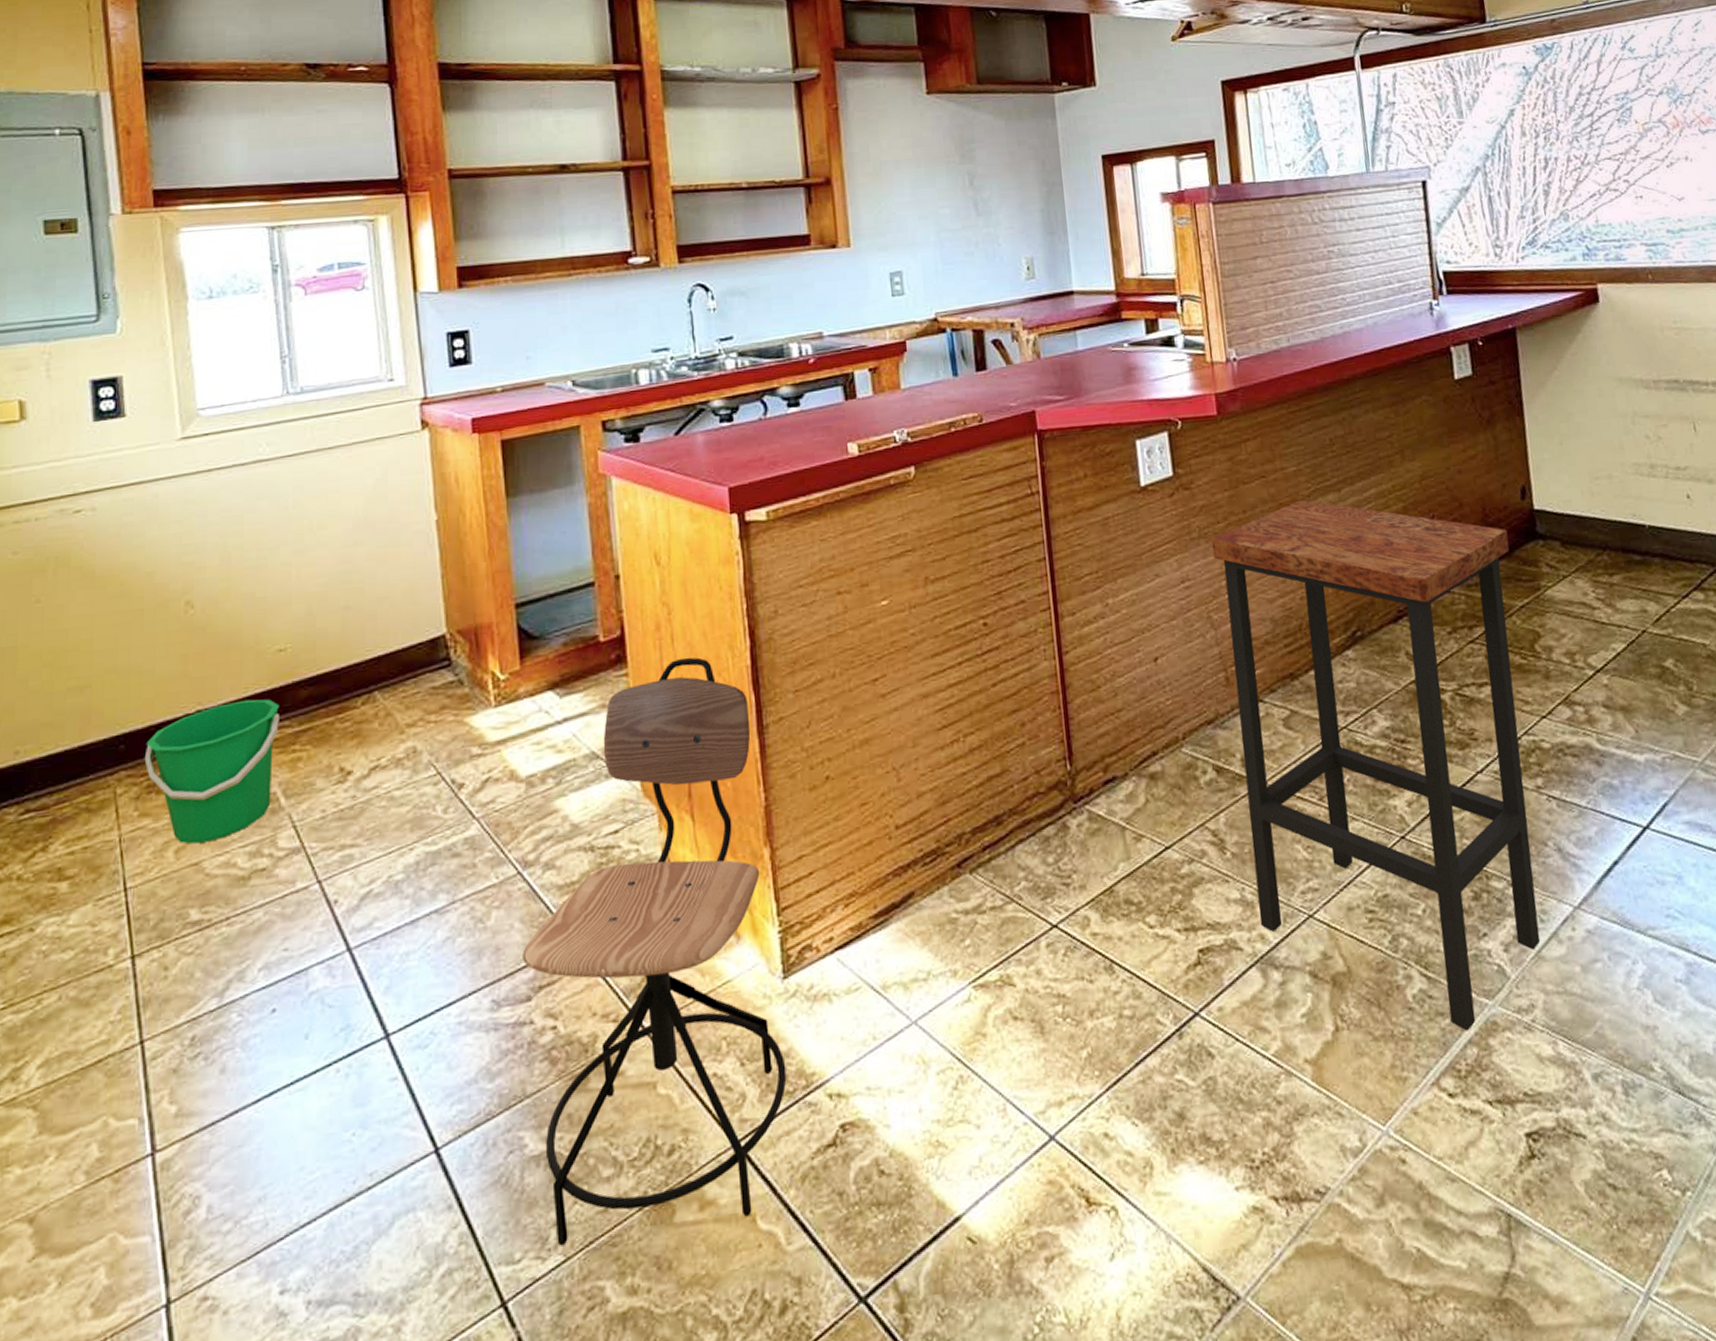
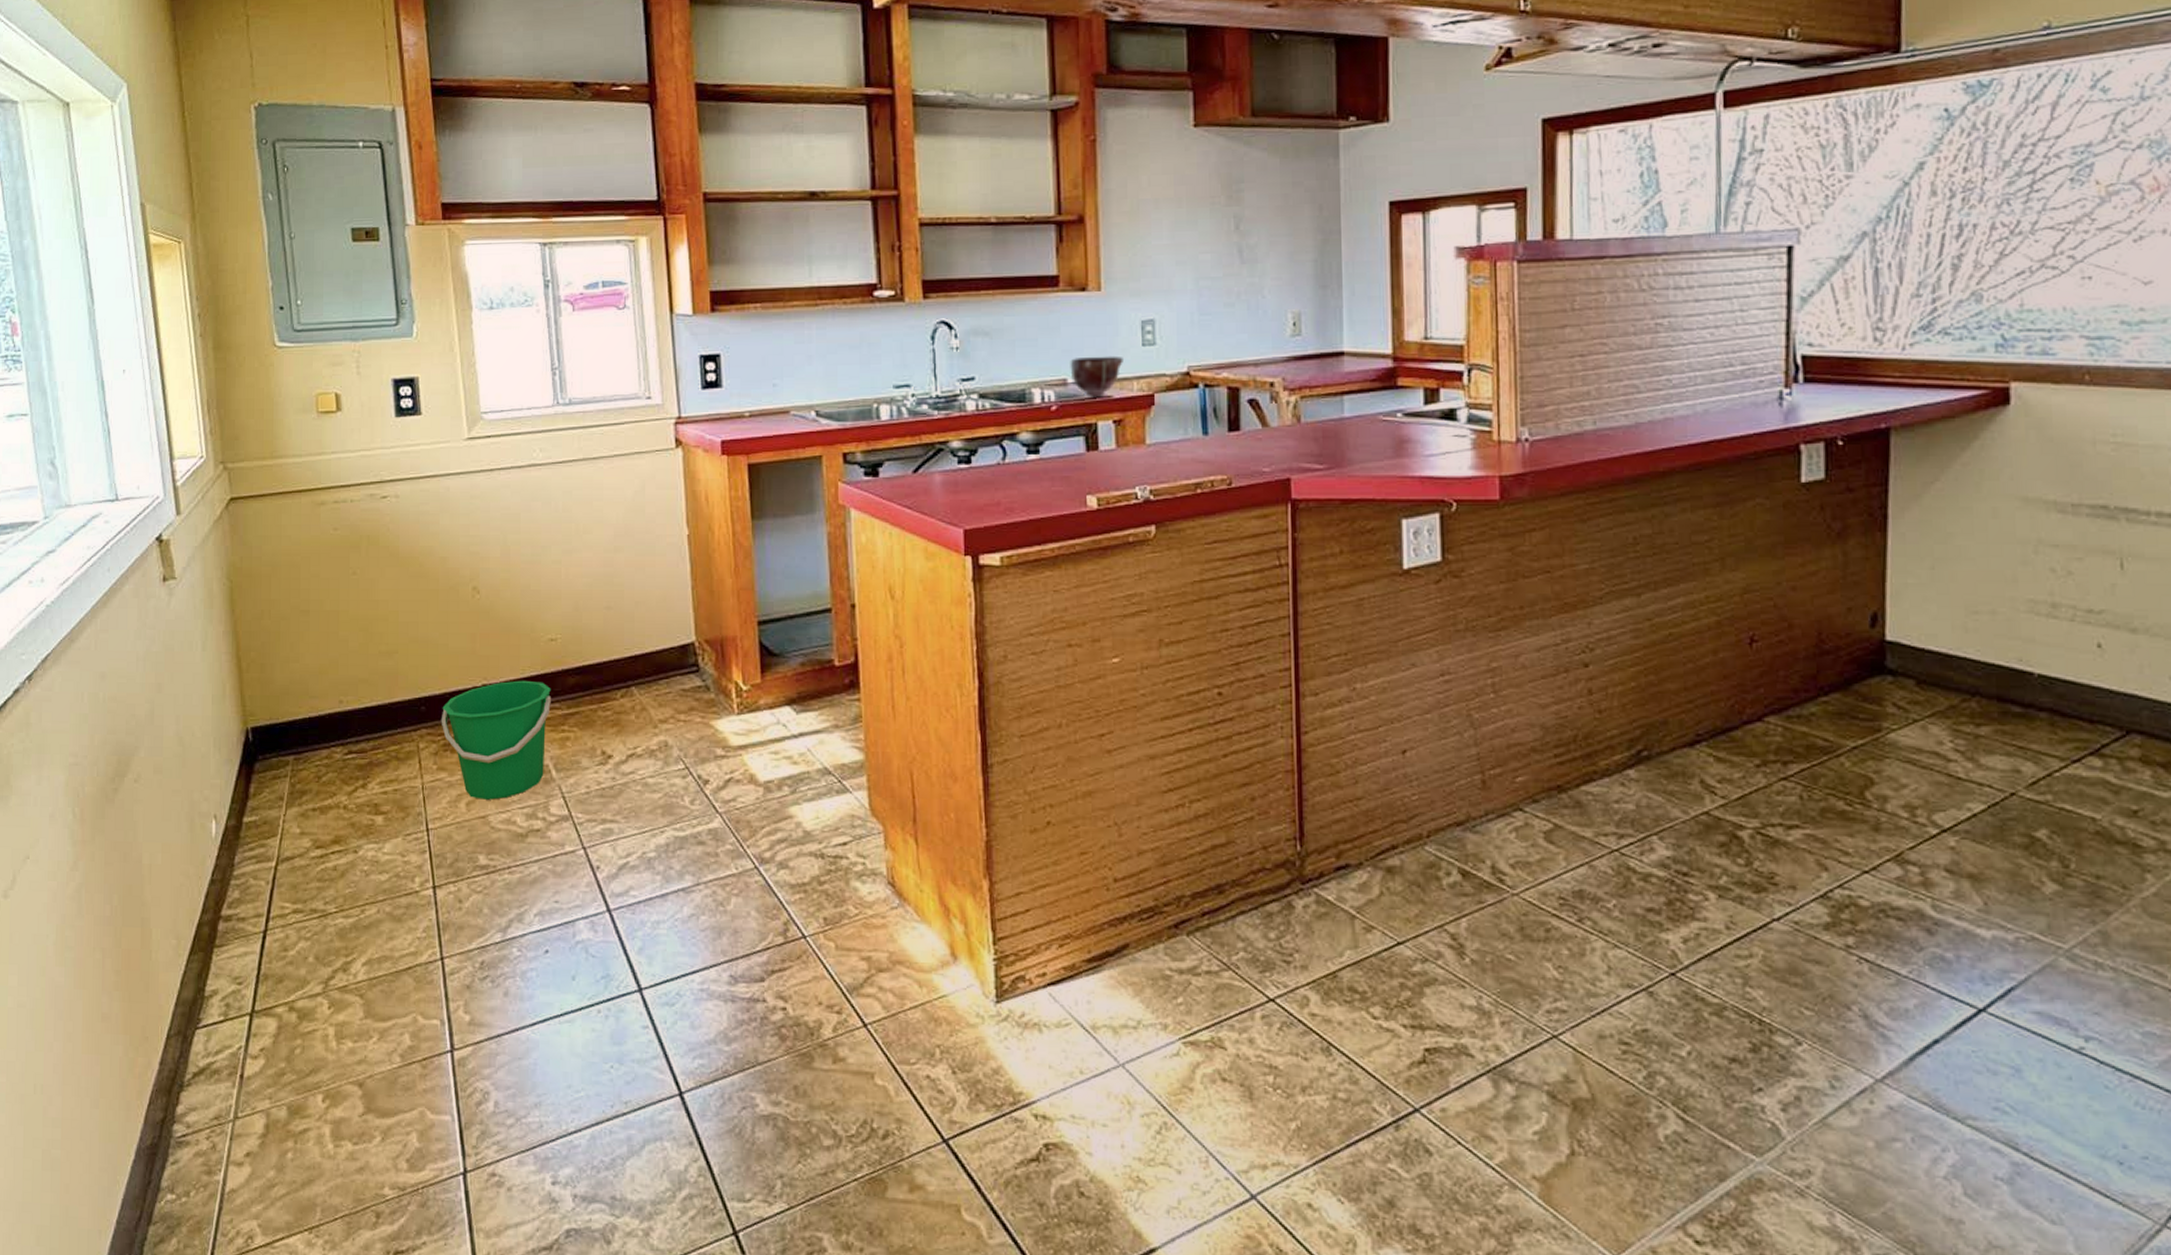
chair: present [522,657,787,1246] -> none [757,690,995,1206]
bowl: none [824,307,876,348] -> present [1070,356,1125,398]
bar stool: present [1211,500,1541,1031] -> none [1479,602,1847,1183]

